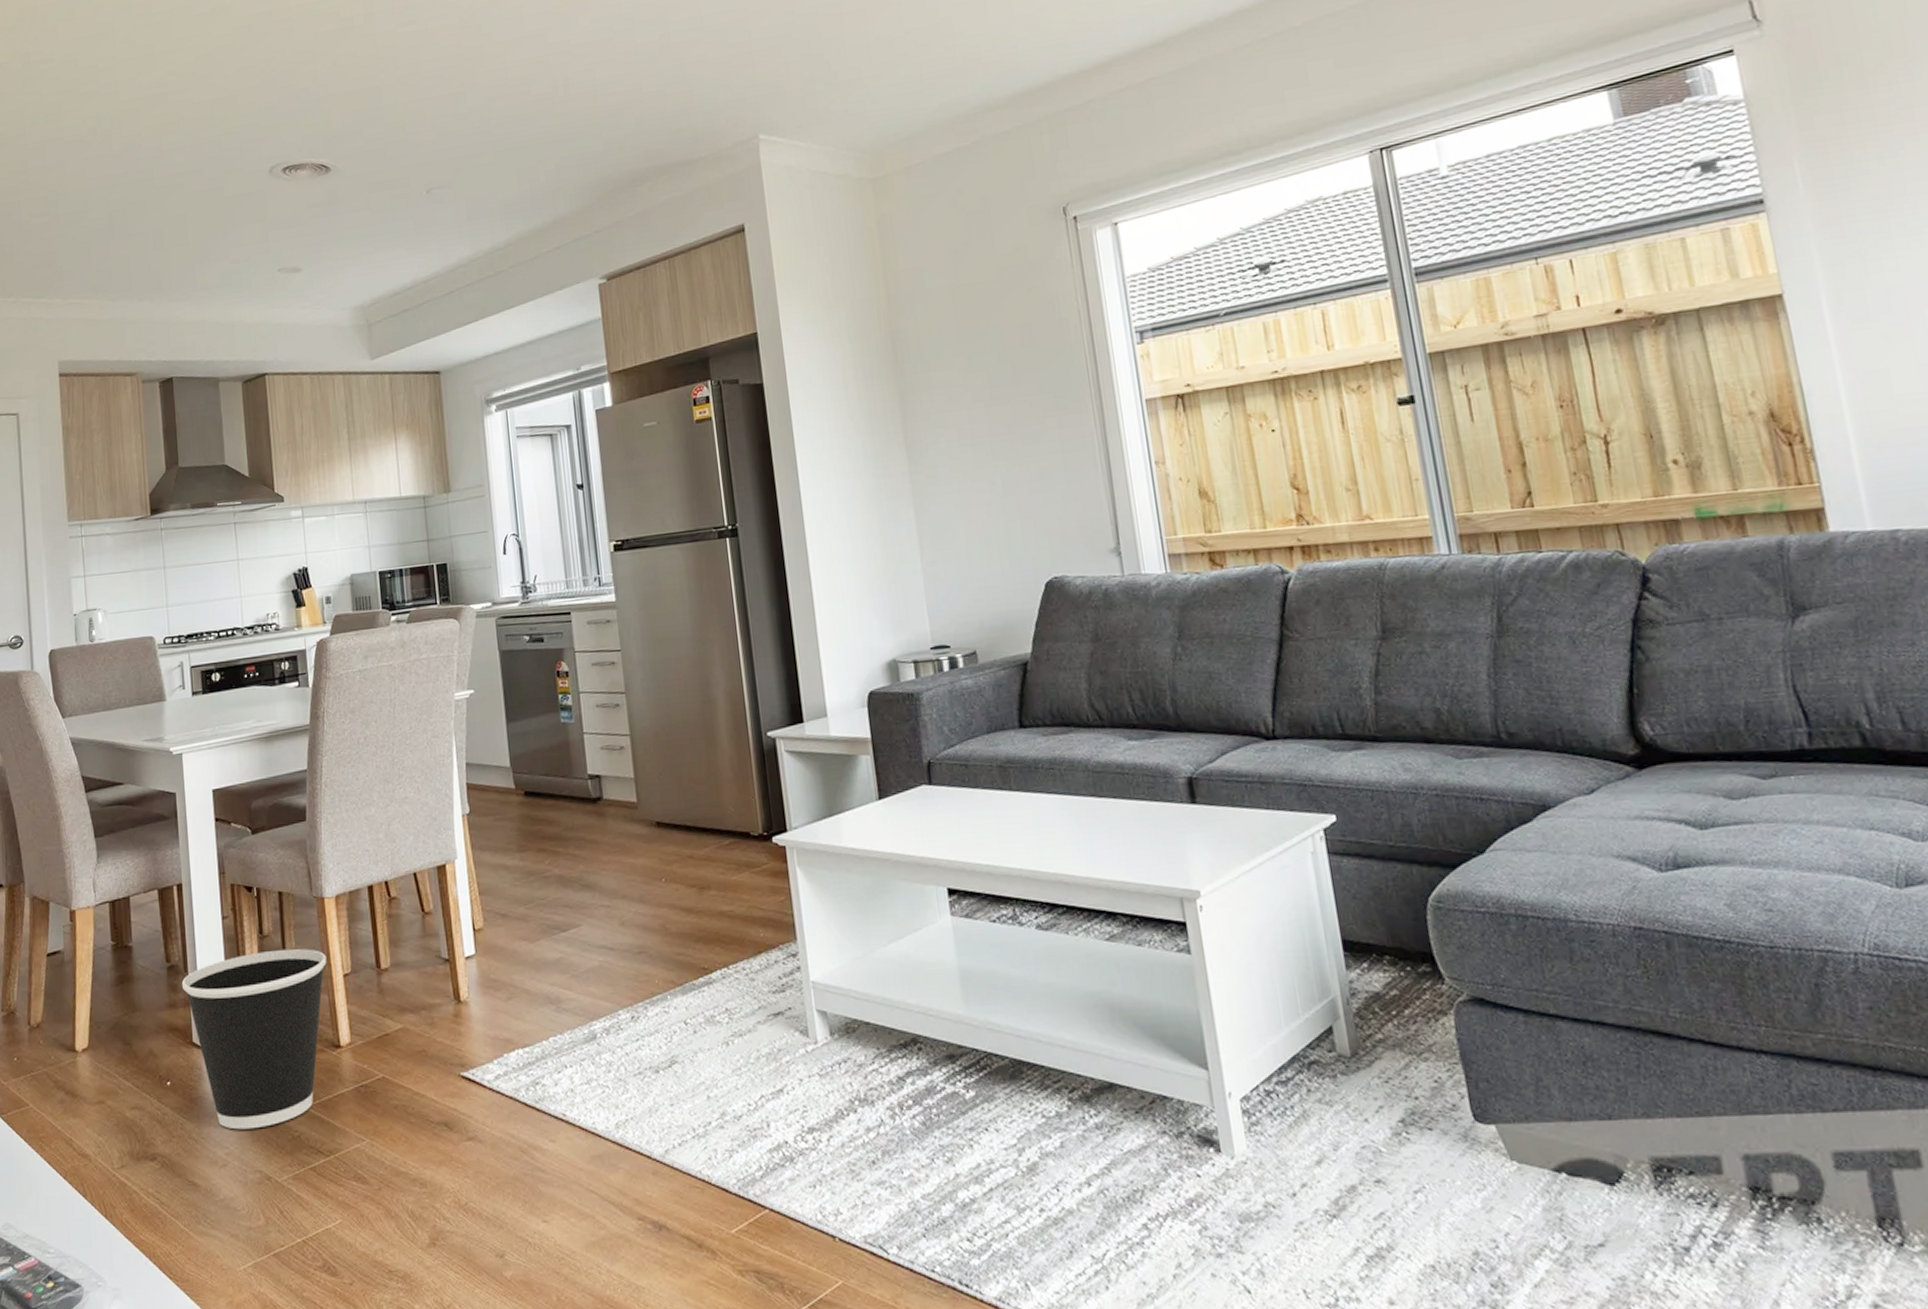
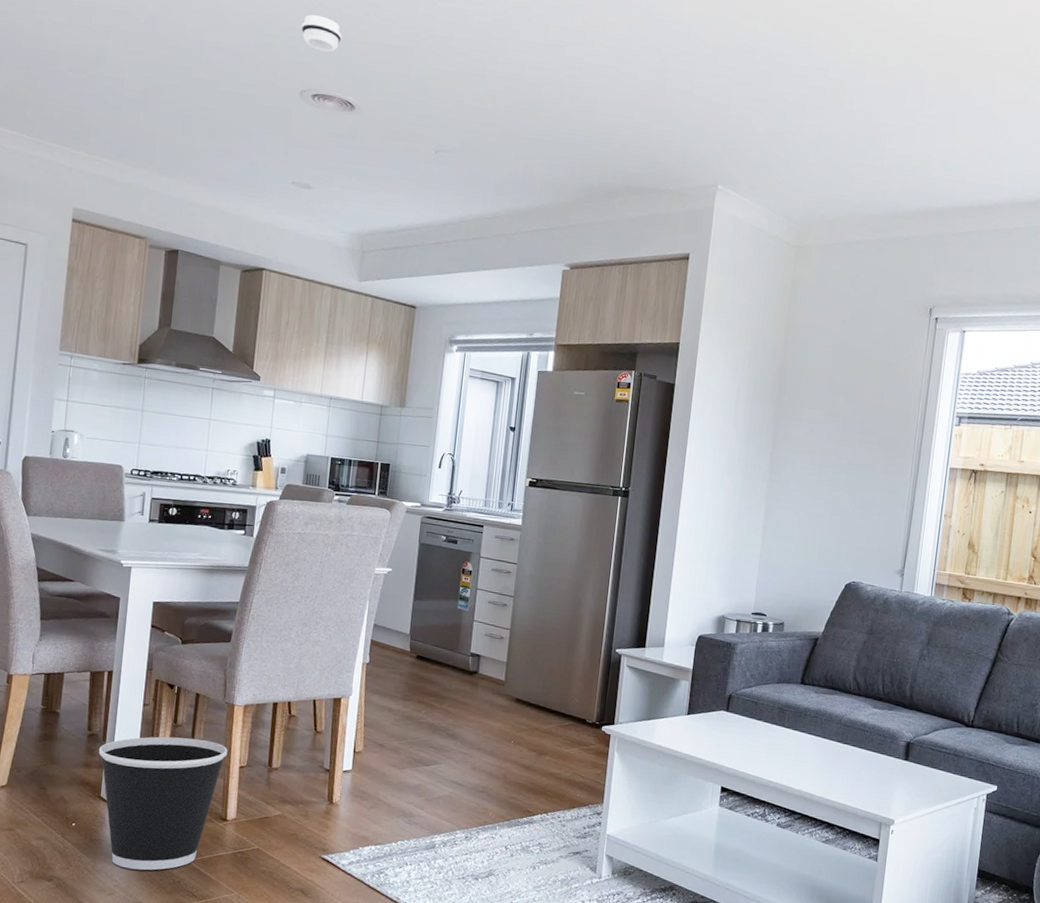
smoke detector: none [258,81,303,120] -> present [301,14,342,52]

